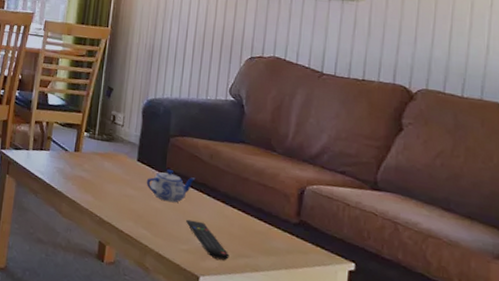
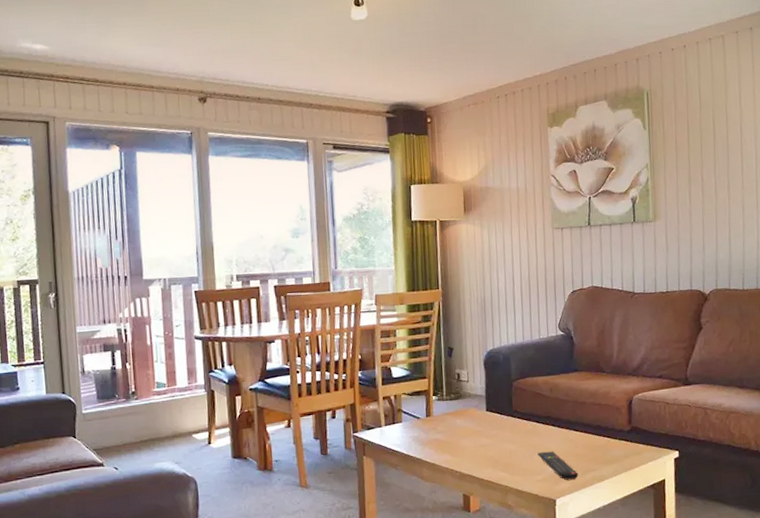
teapot: present [146,169,196,203] -> none [497,411,541,442]

